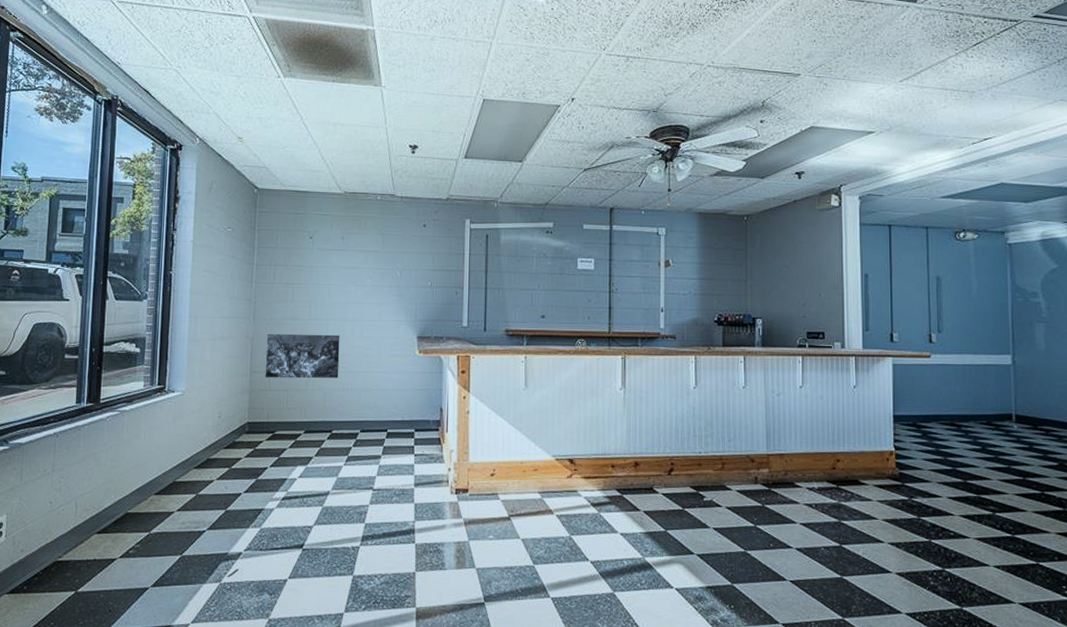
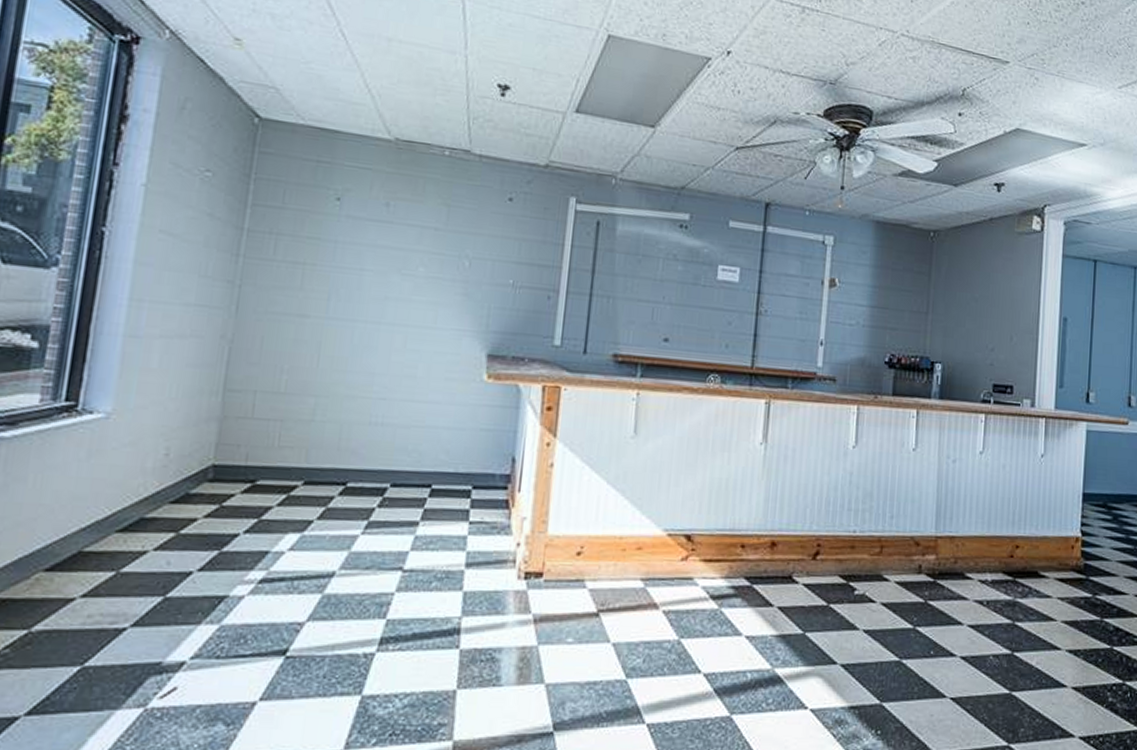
decorative slab: present [265,333,340,379] -> none [247,334,371,407]

